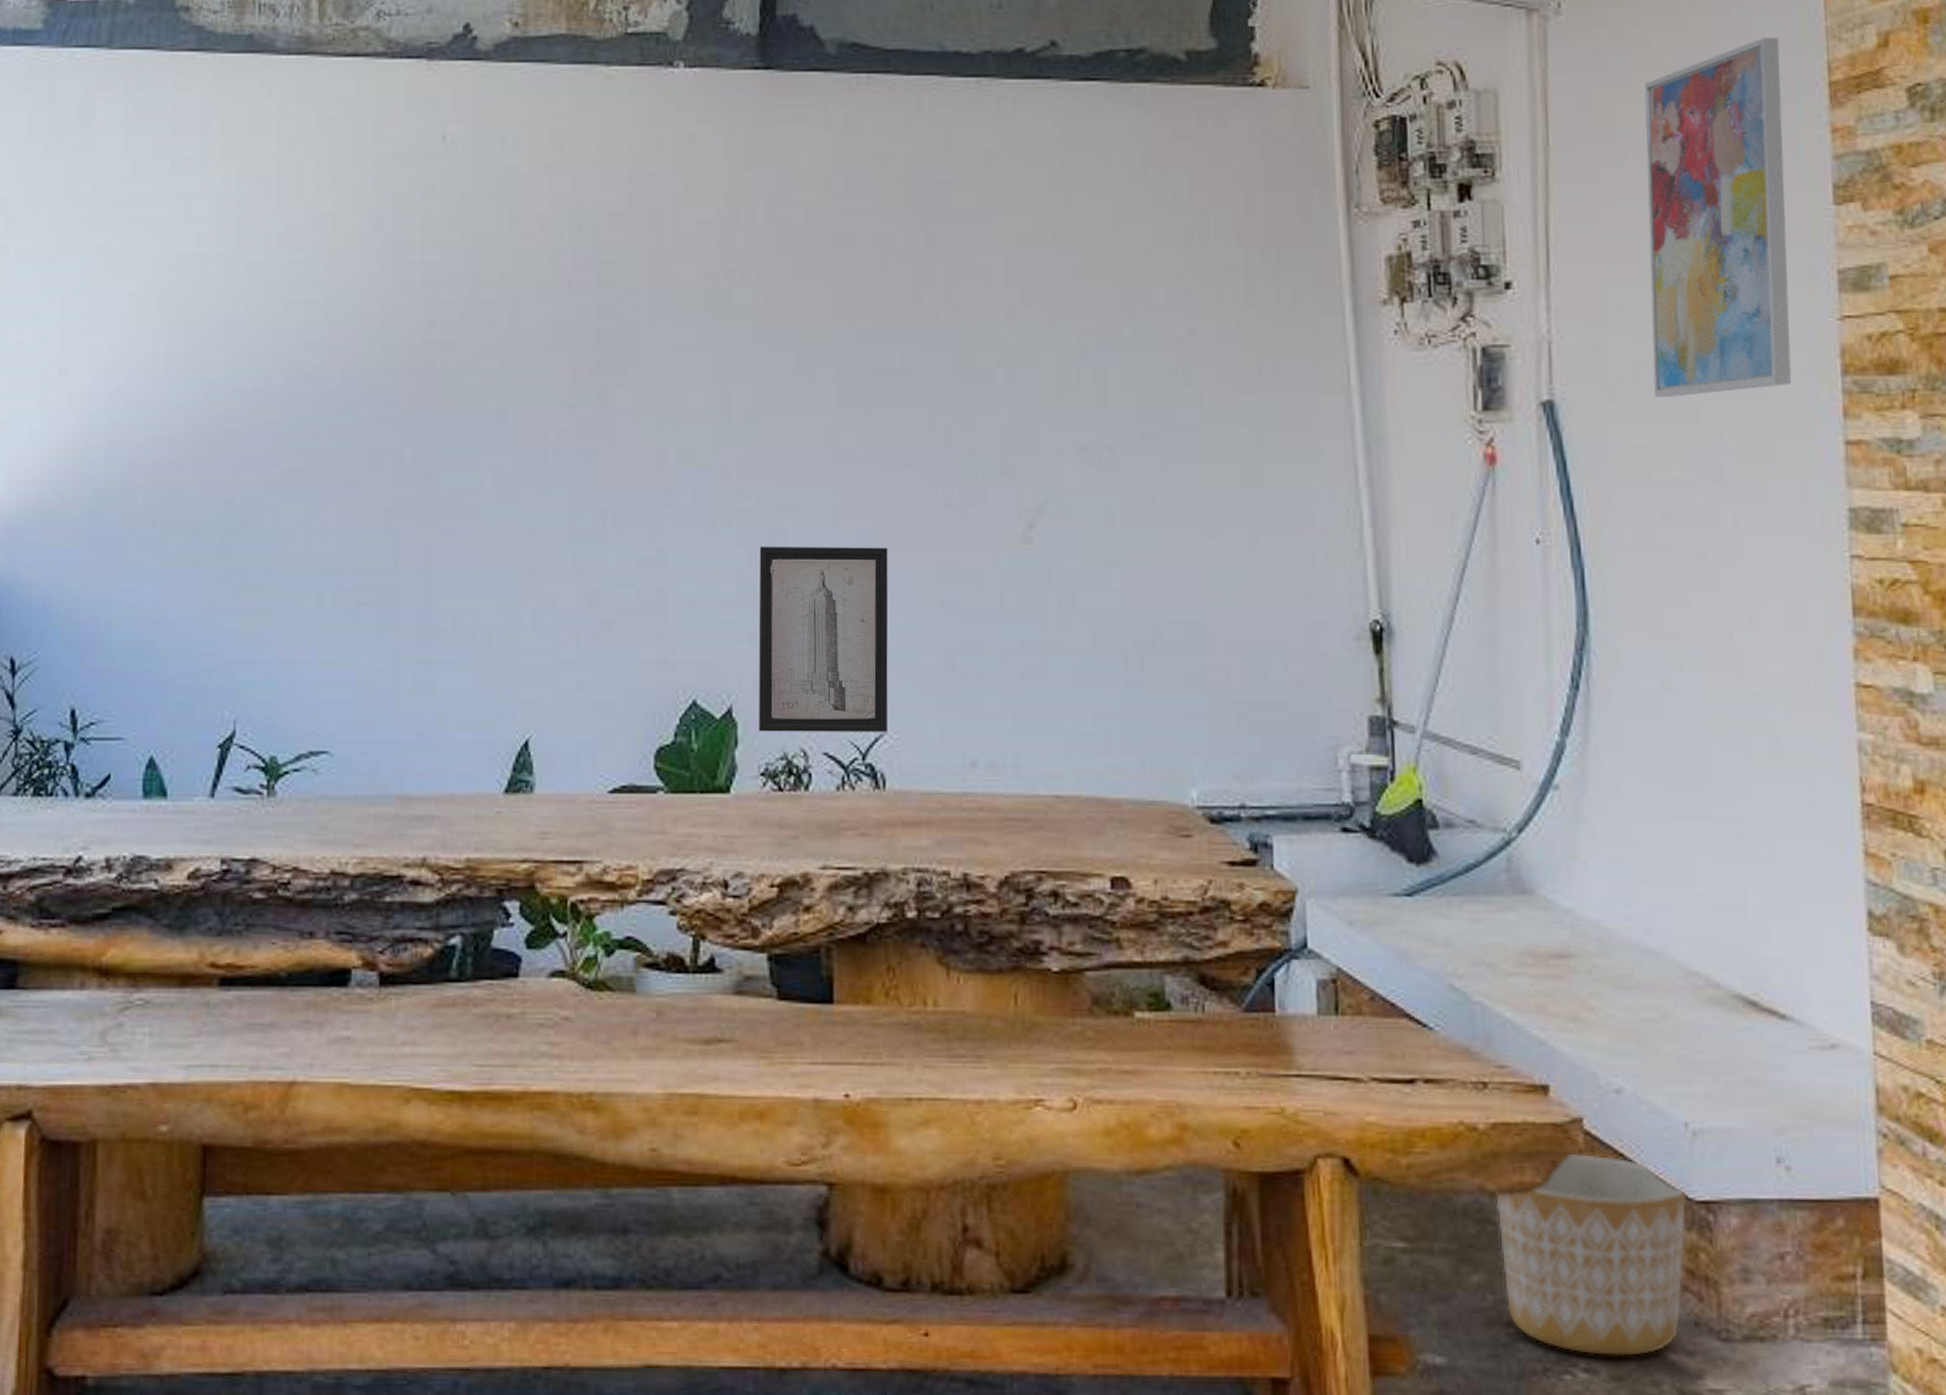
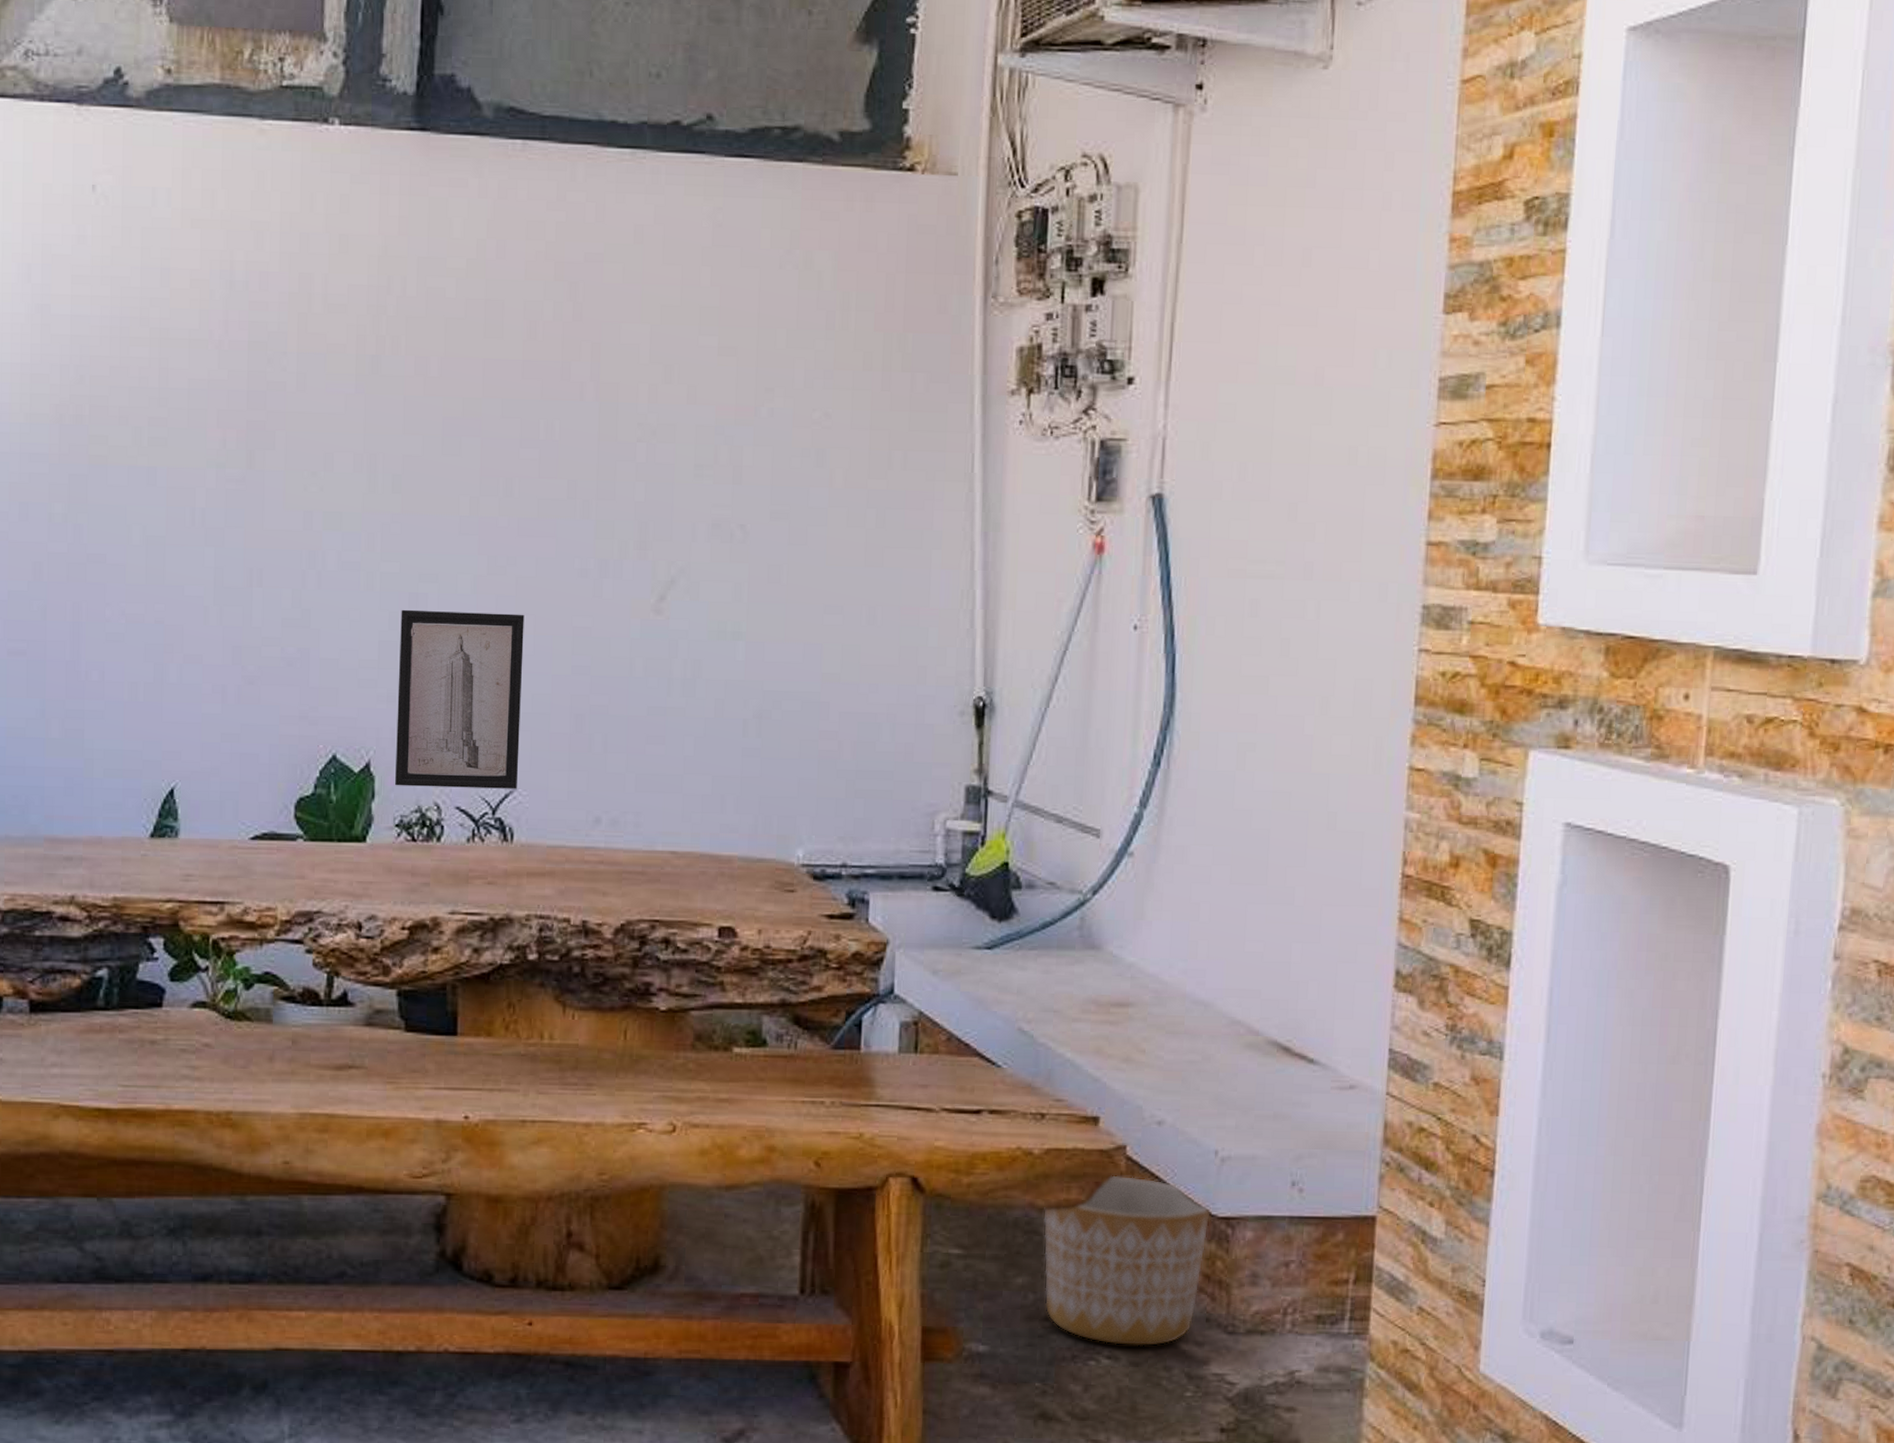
wall art: present [1644,37,1792,397] -> none [1257,143,1411,495]

